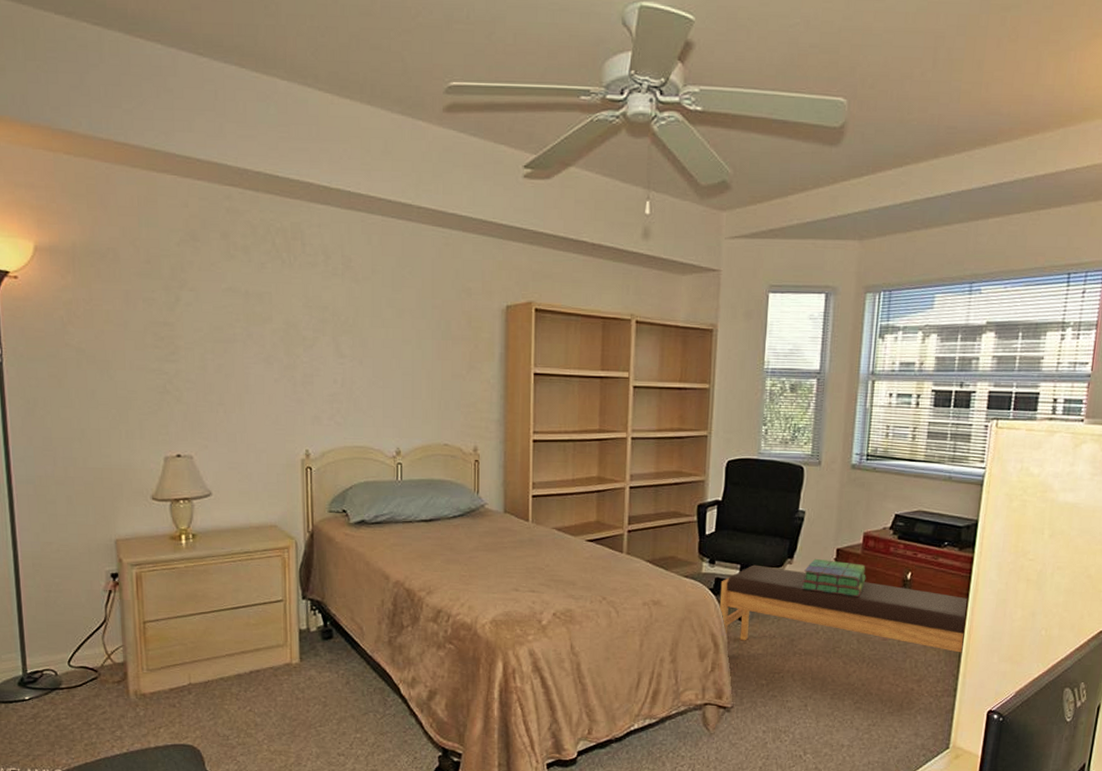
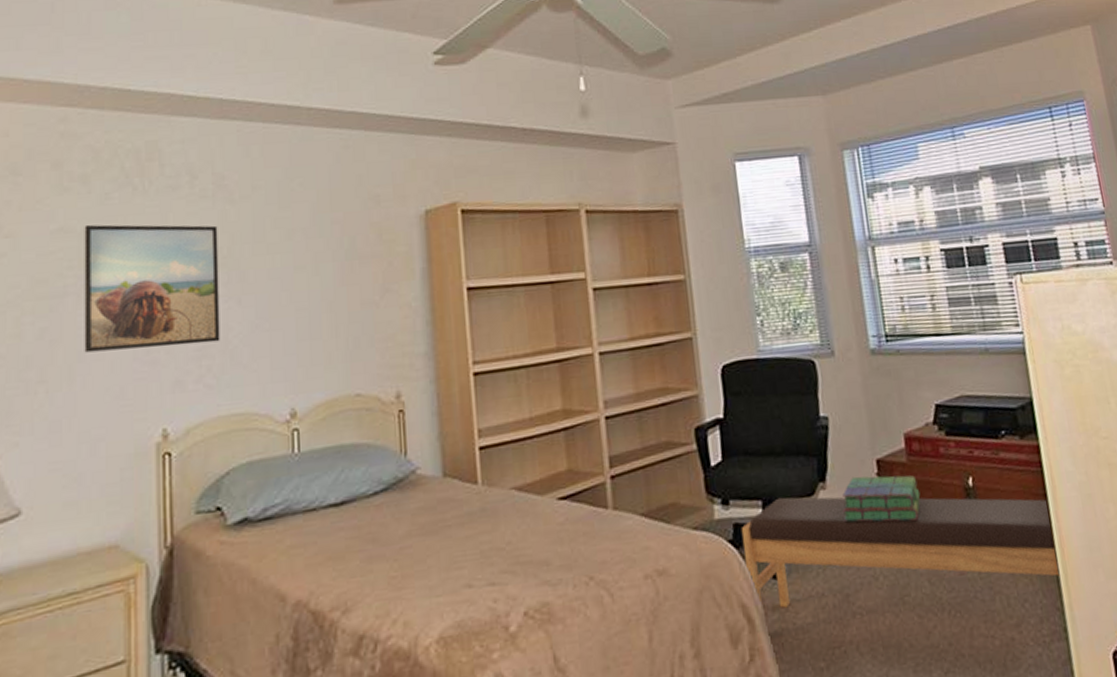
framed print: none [247,288,347,391] -> present [84,224,220,353]

